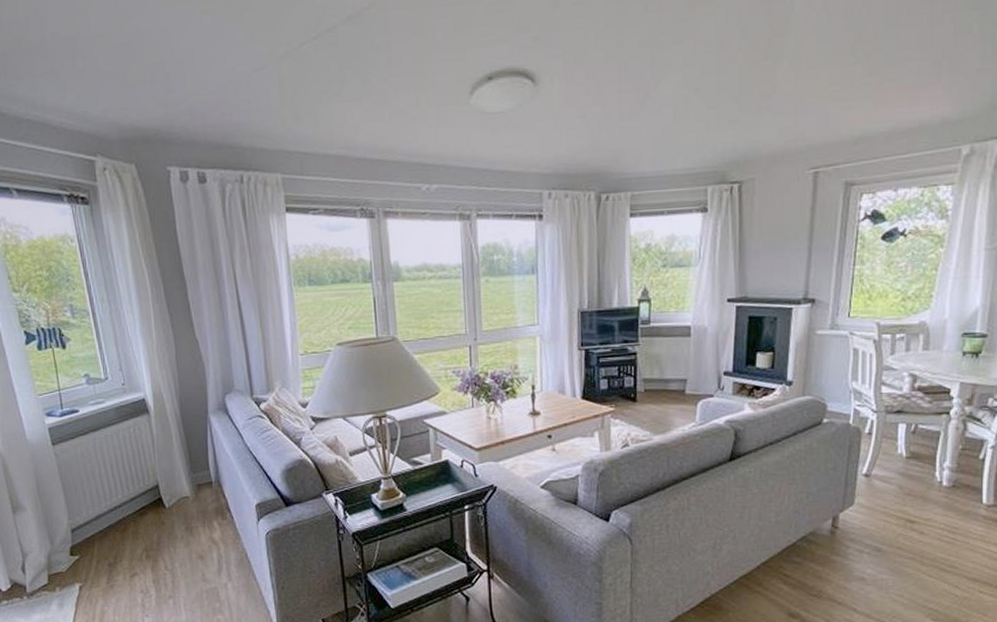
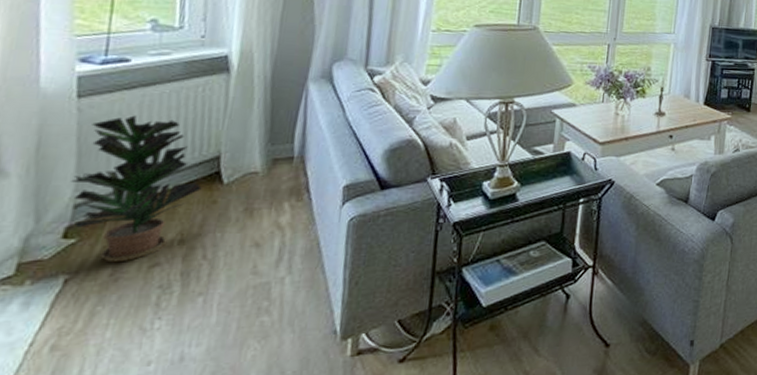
potted plant: none [64,456,152,573] -> present [71,115,202,263]

